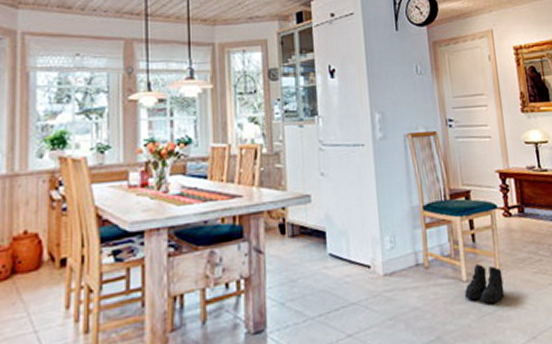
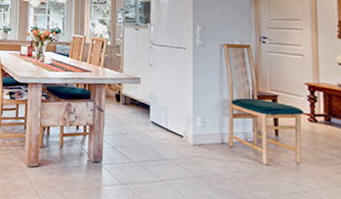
boots: present [464,263,505,304] -> none [263,153,303,188]

